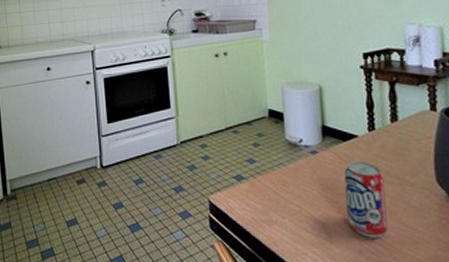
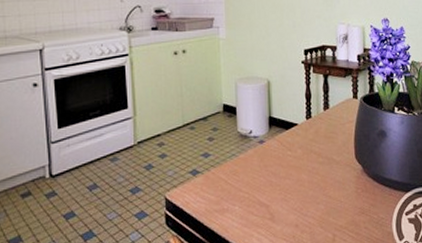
beverage can: present [344,161,388,238] -> none [286,146,318,213]

